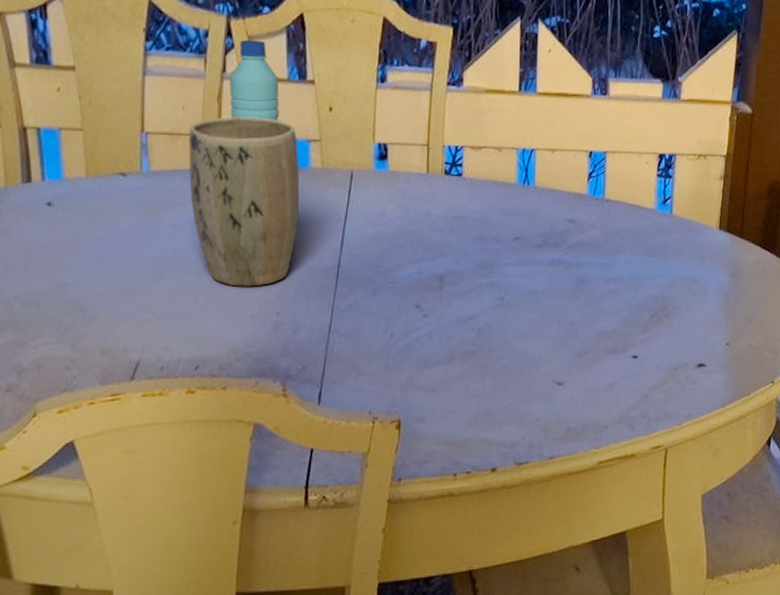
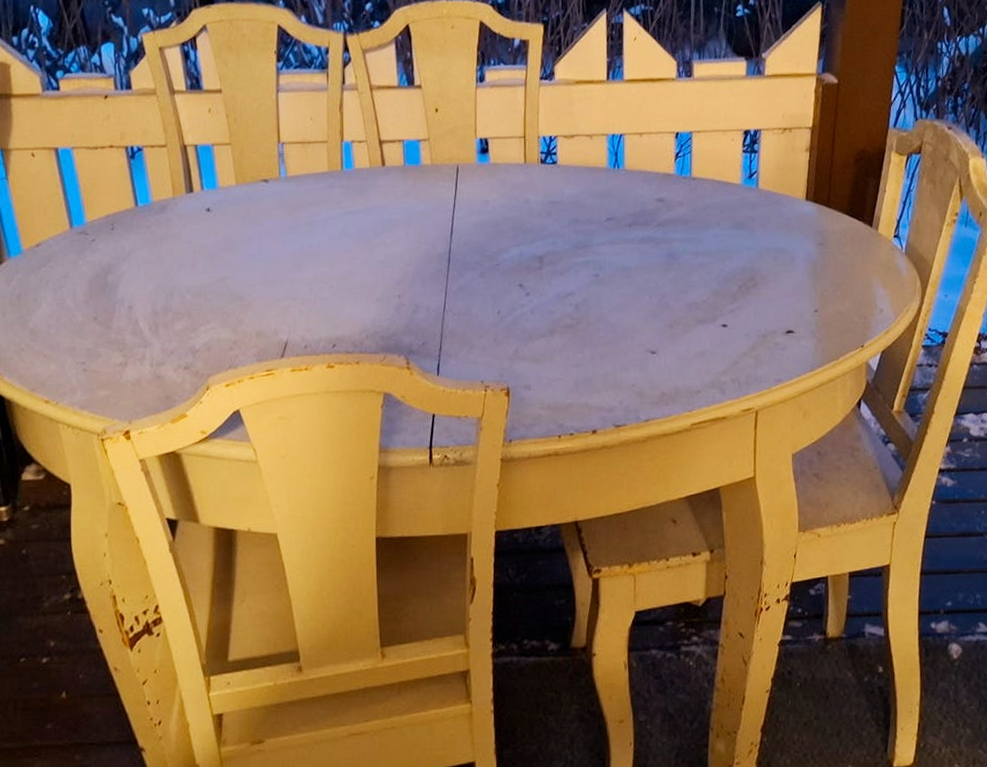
plant pot: present [188,117,300,287] -> none [317,123,414,274]
water bottle: present [229,39,279,121] -> none [348,52,392,125]

